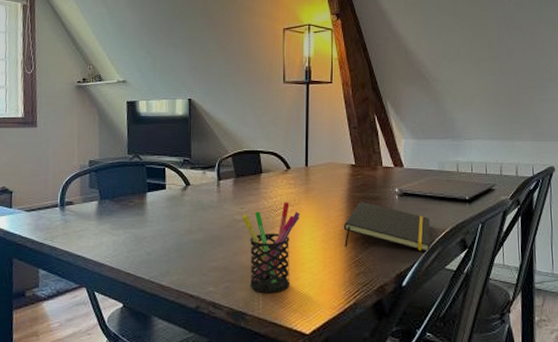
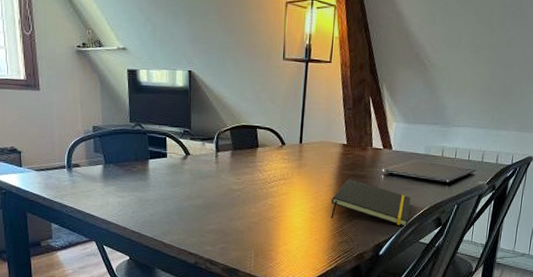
pen holder: present [242,202,300,293] -> none [238,175,292,254]

